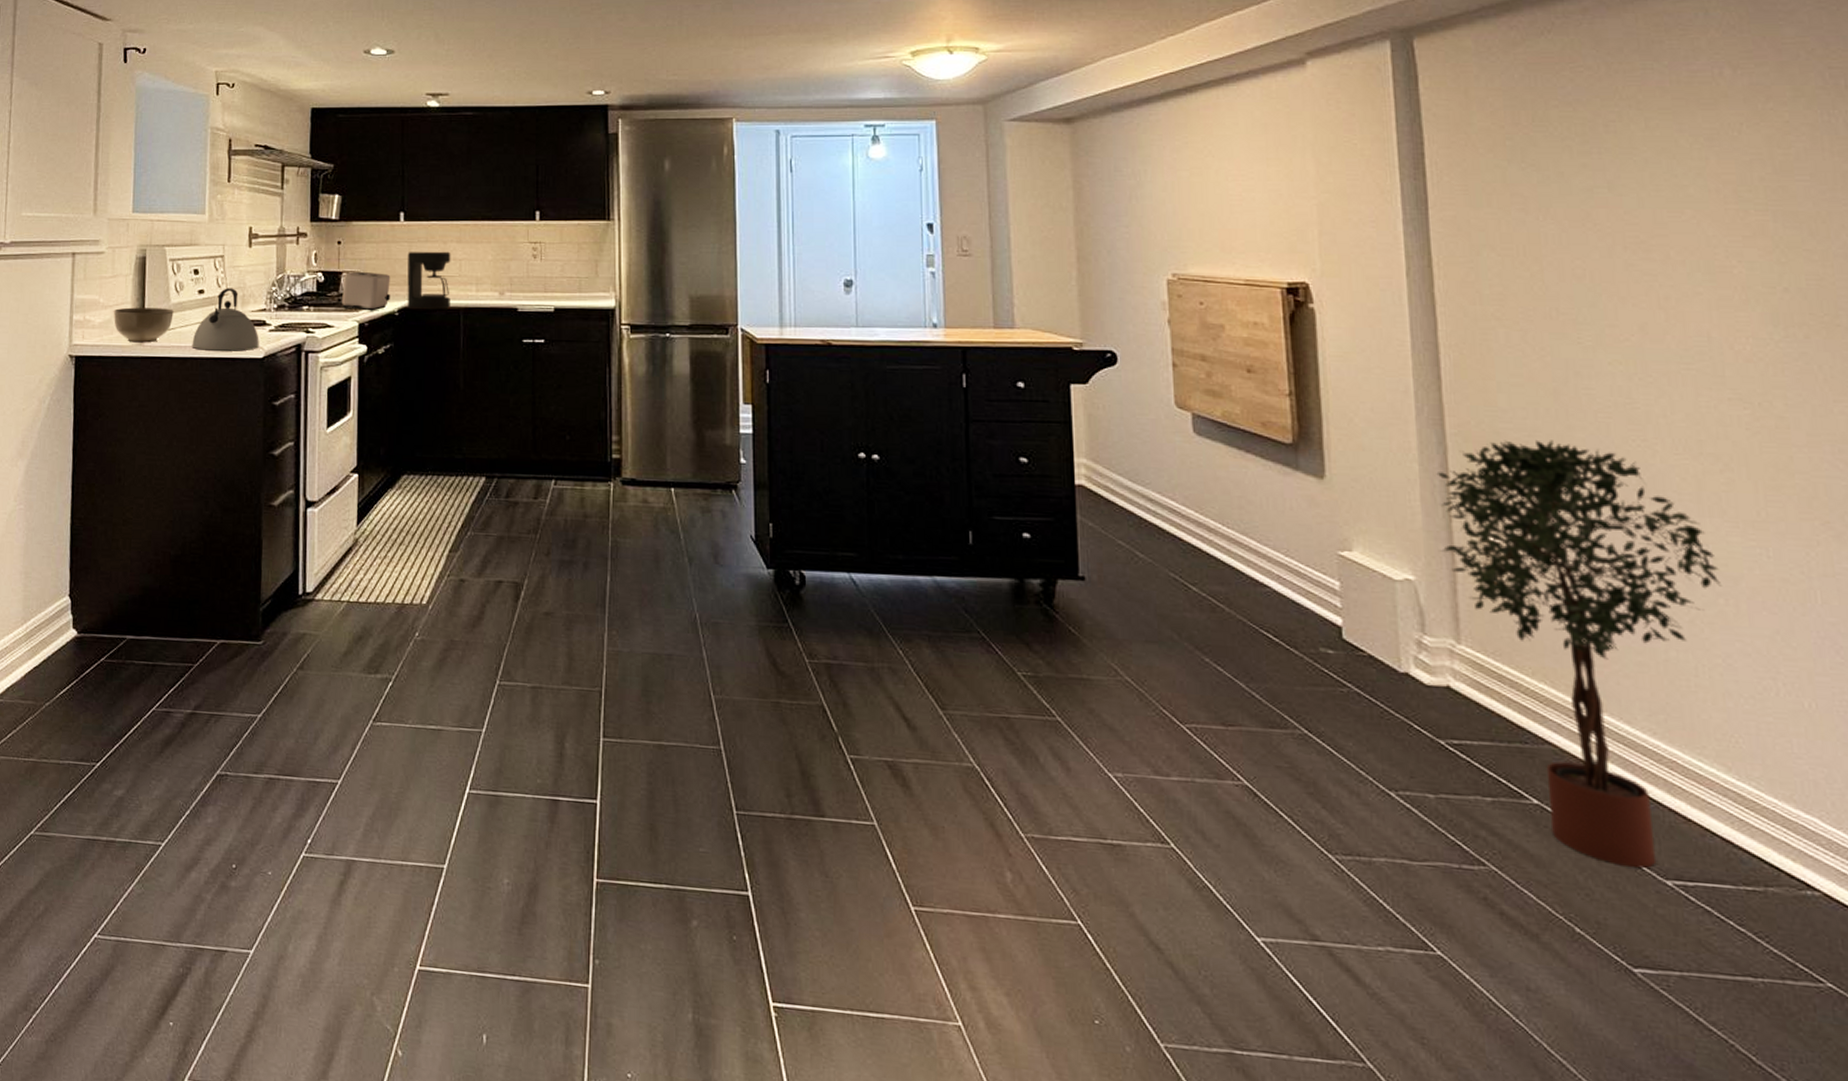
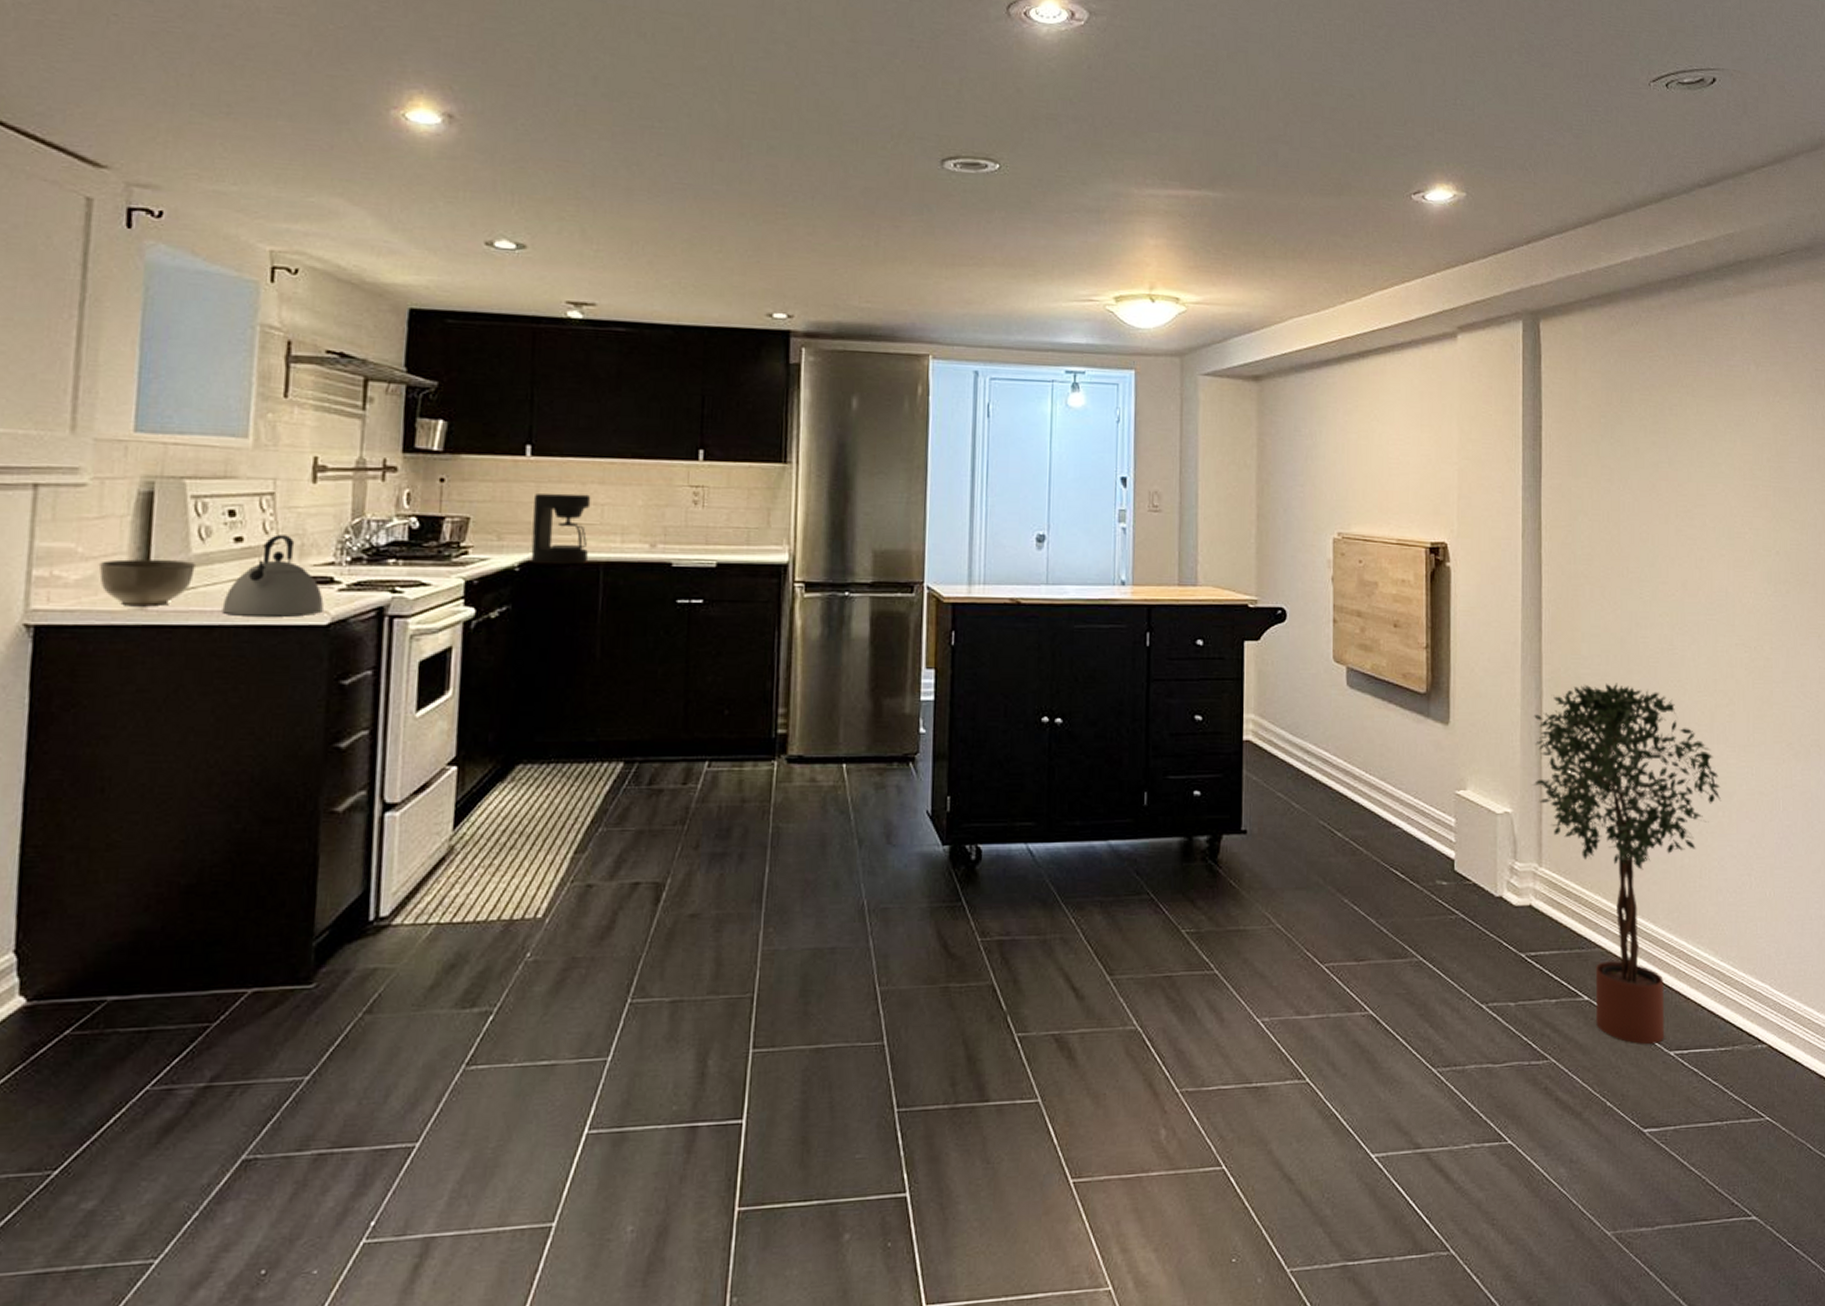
toaster: present [342,271,391,311] -> none [443,516,511,566]

